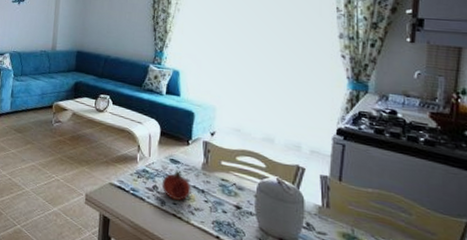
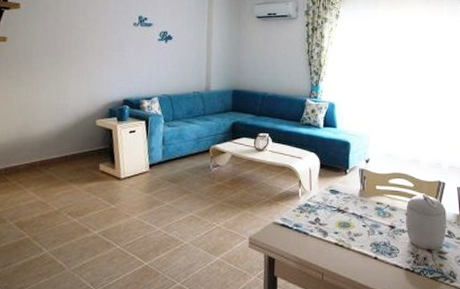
fruit: present [161,170,191,201] -> none [323,200,351,229]

